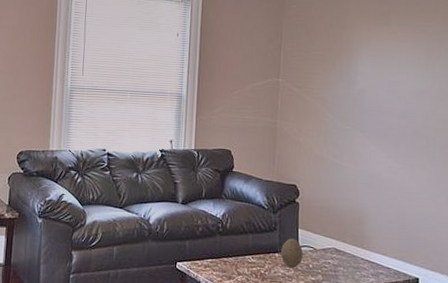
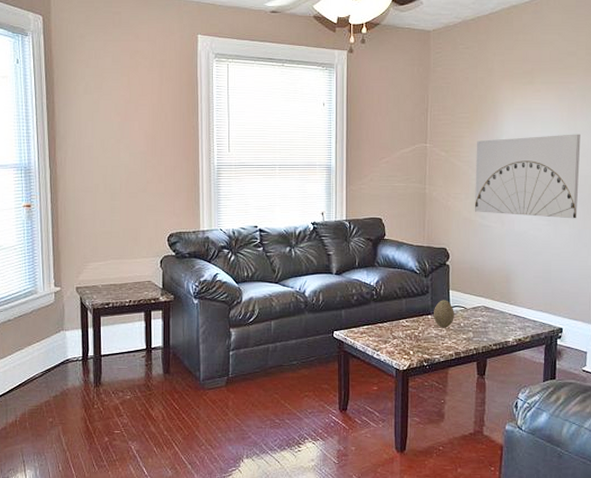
wall art: none [326,77,439,164] -> present [474,134,581,219]

